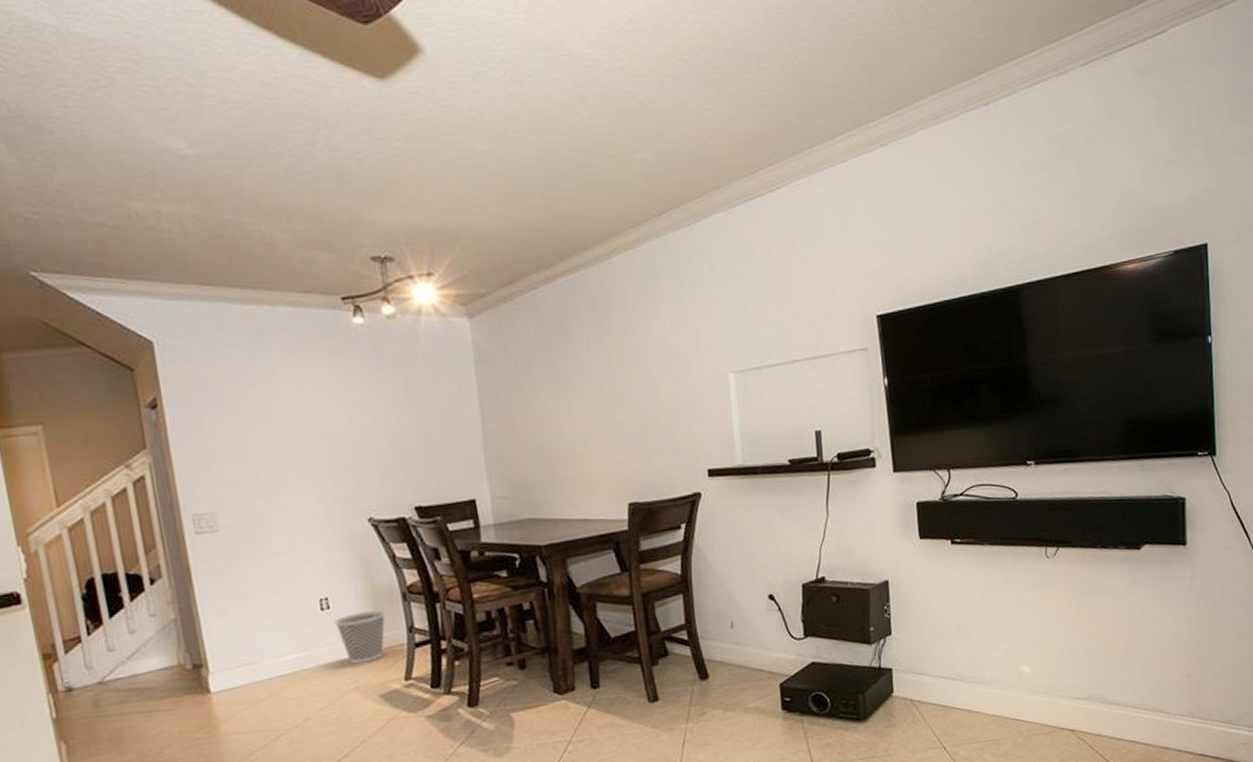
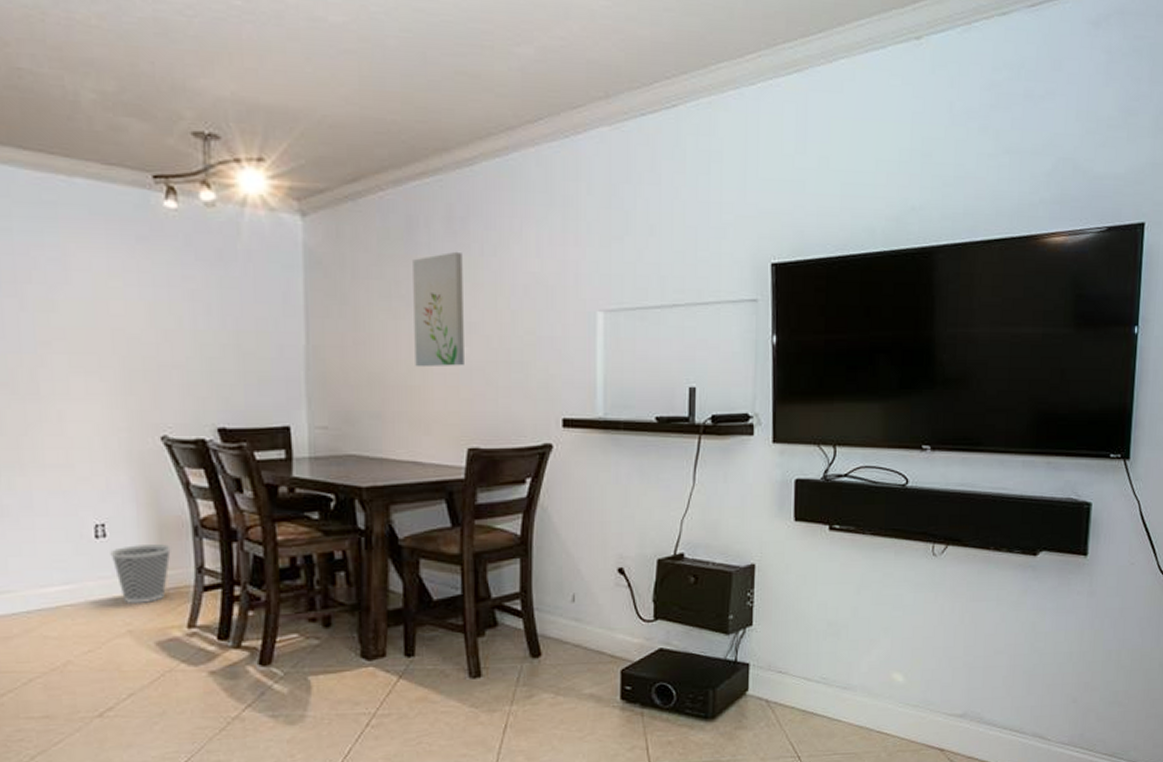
wall art: none [566,334,619,438] -> present [413,251,464,368]

